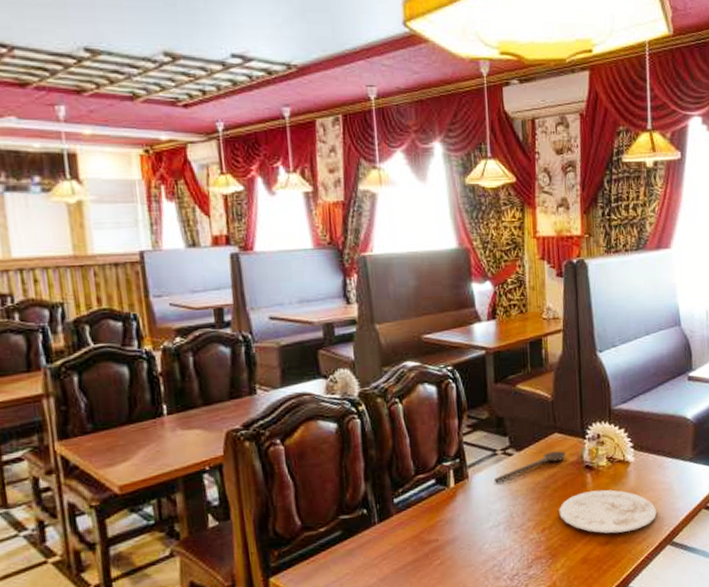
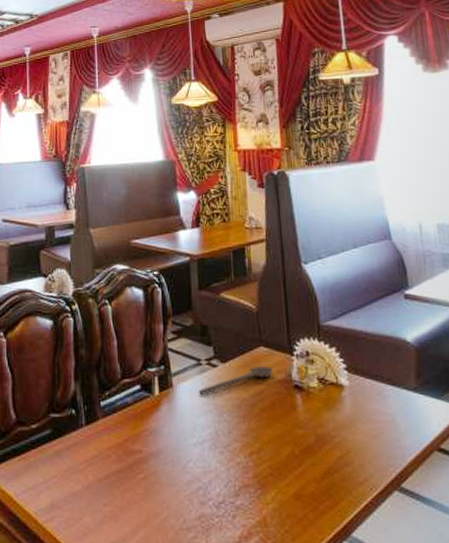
plate: present [559,489,658,534] -> none [267,414,380,468]

